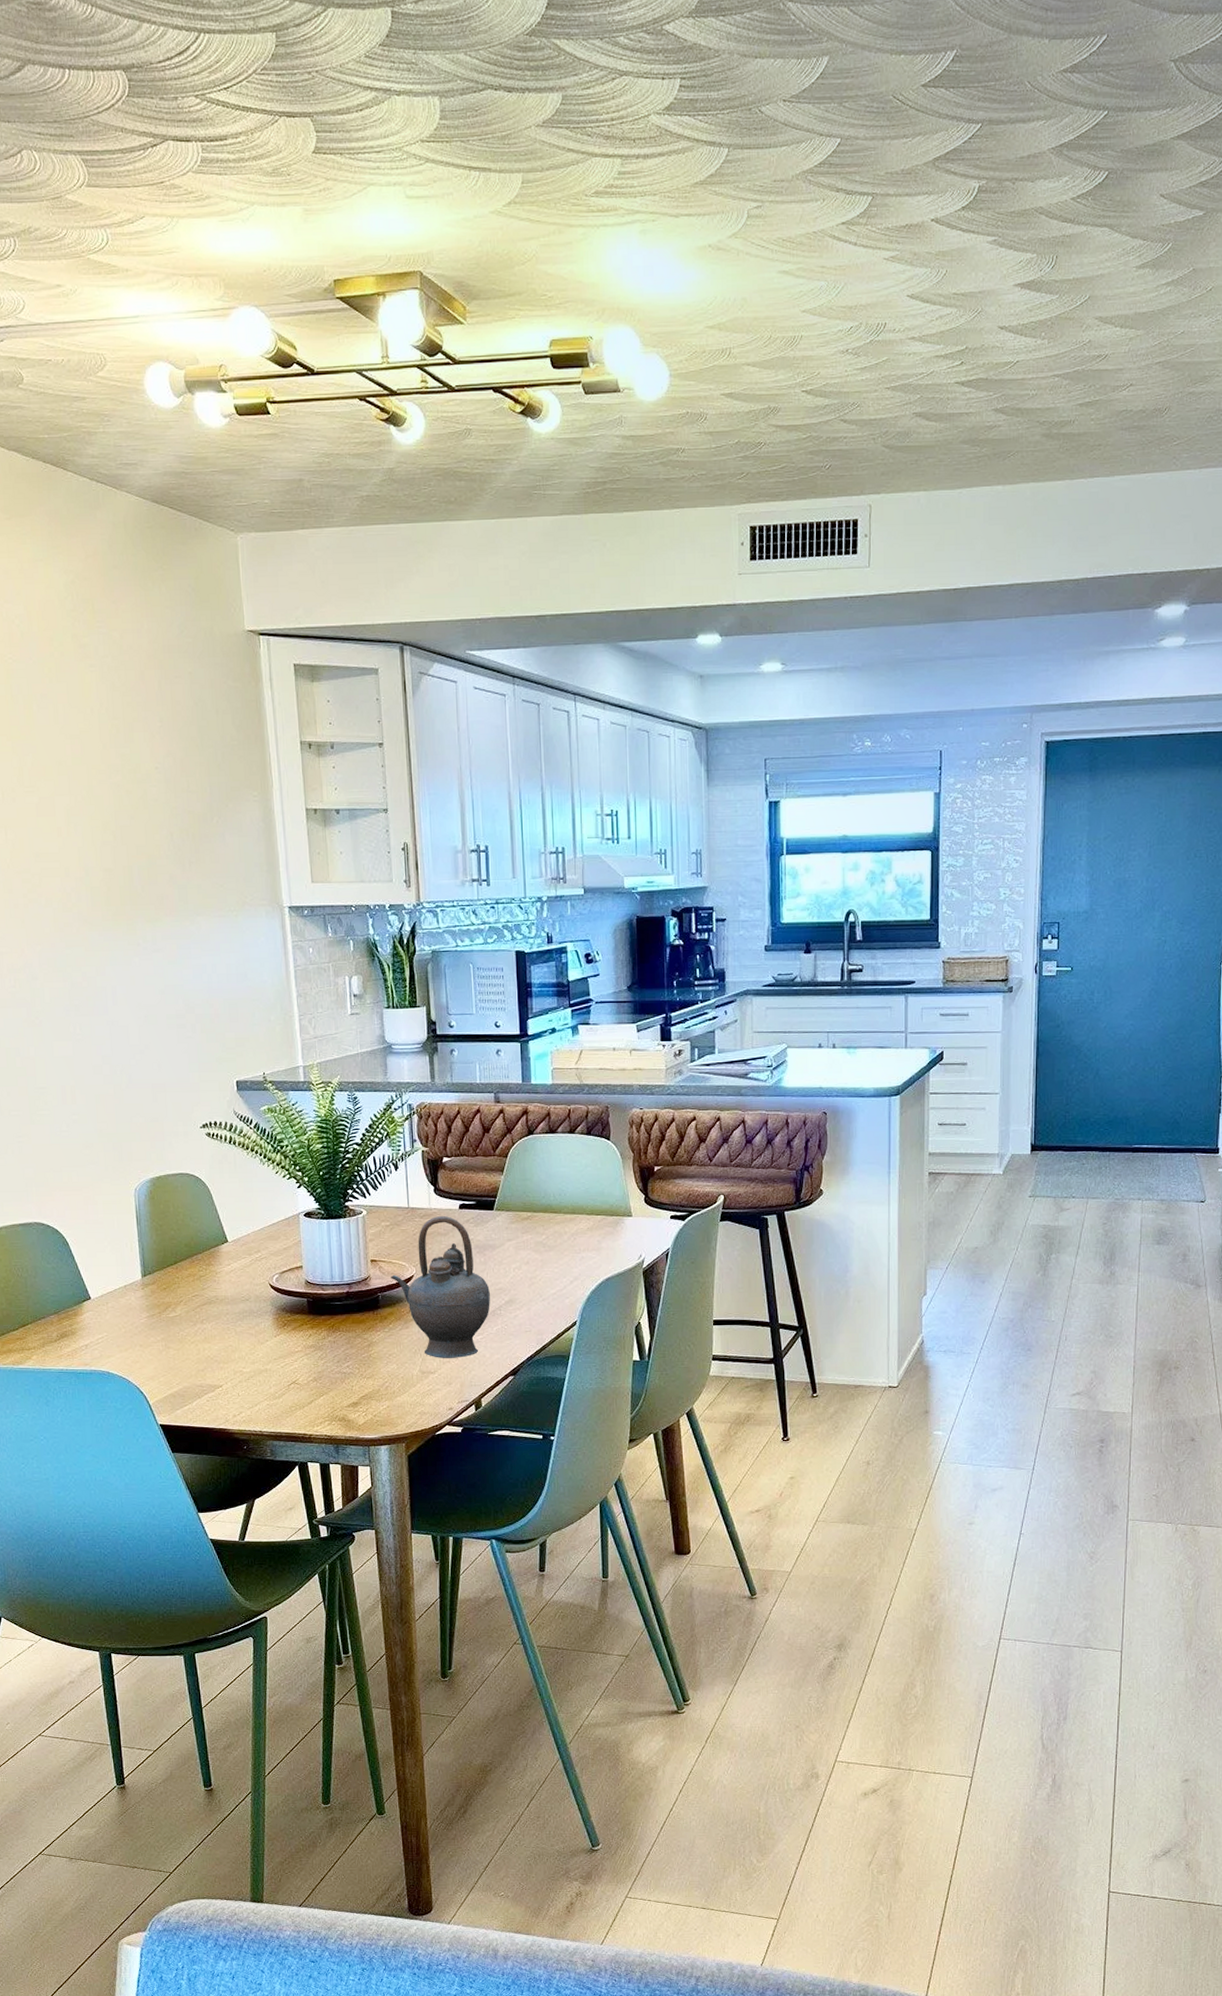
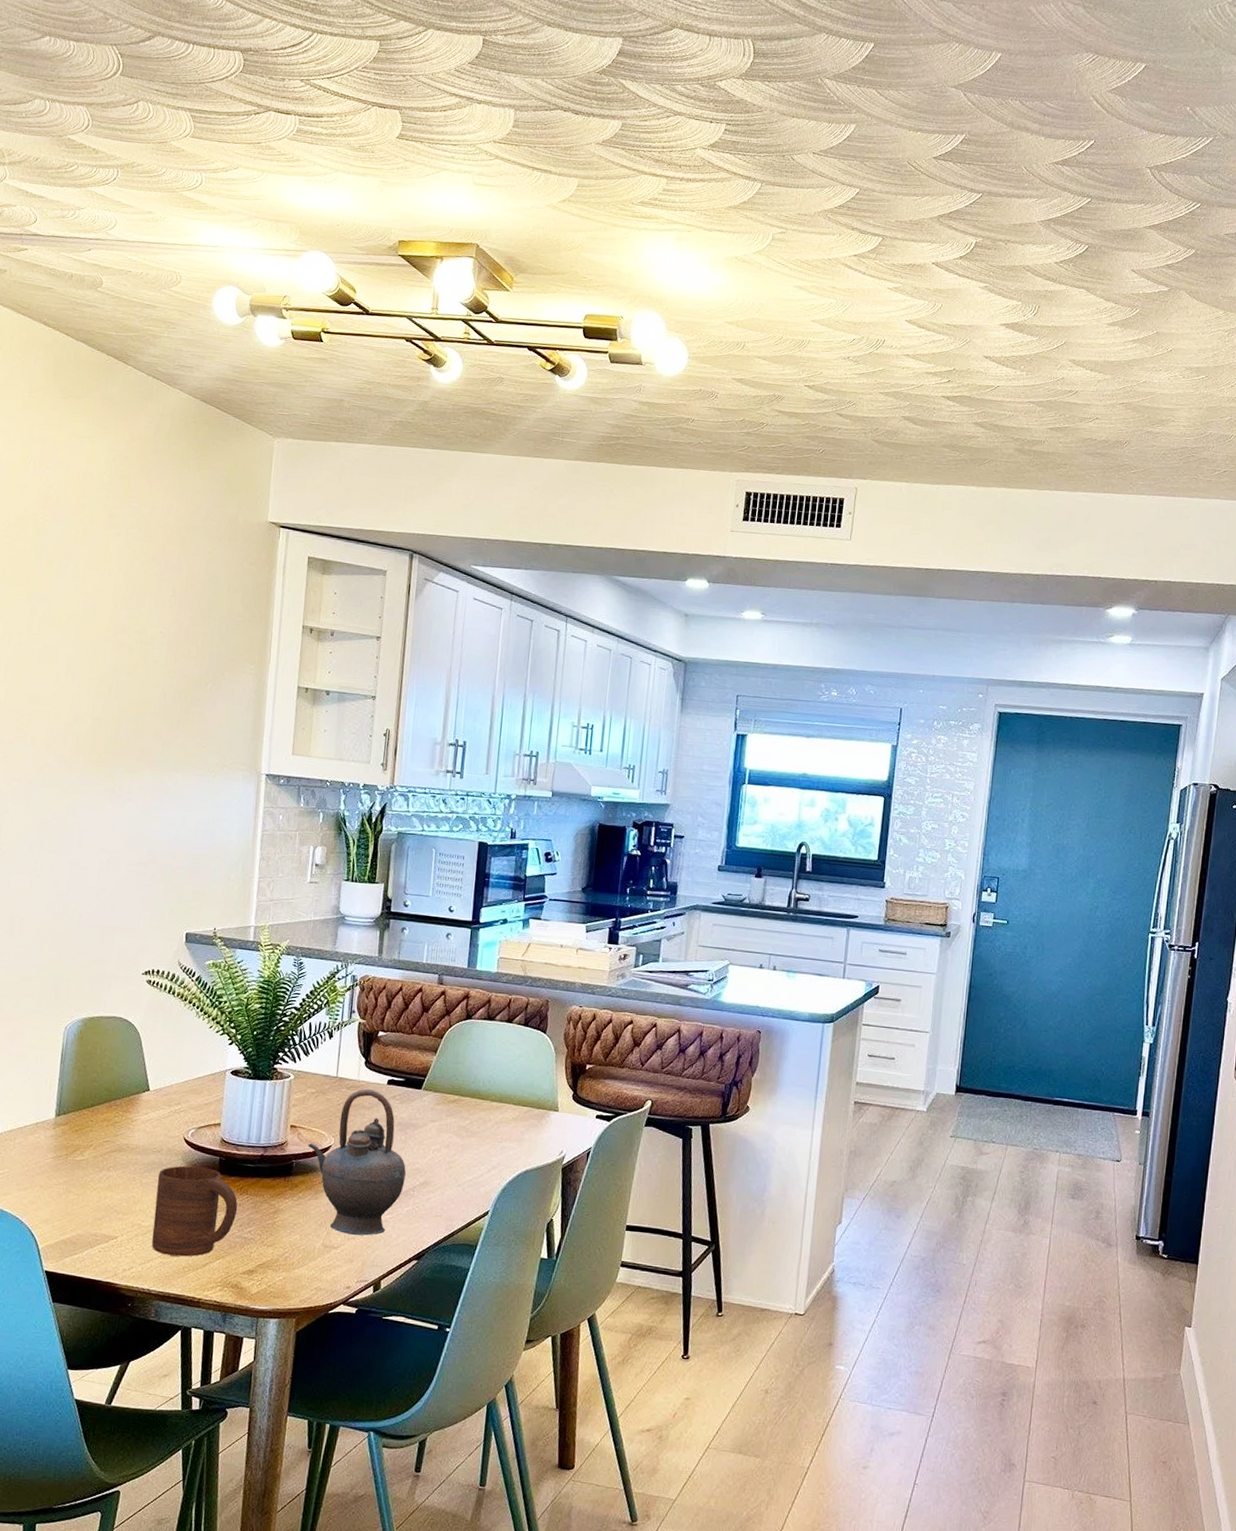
cup: none [250,1310,333,1397] -> present [152,1165,238,1257]

